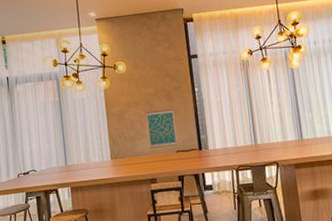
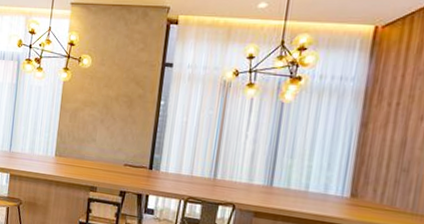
wall art: present [146,109,178,149] -> none [97,115,132,159]

